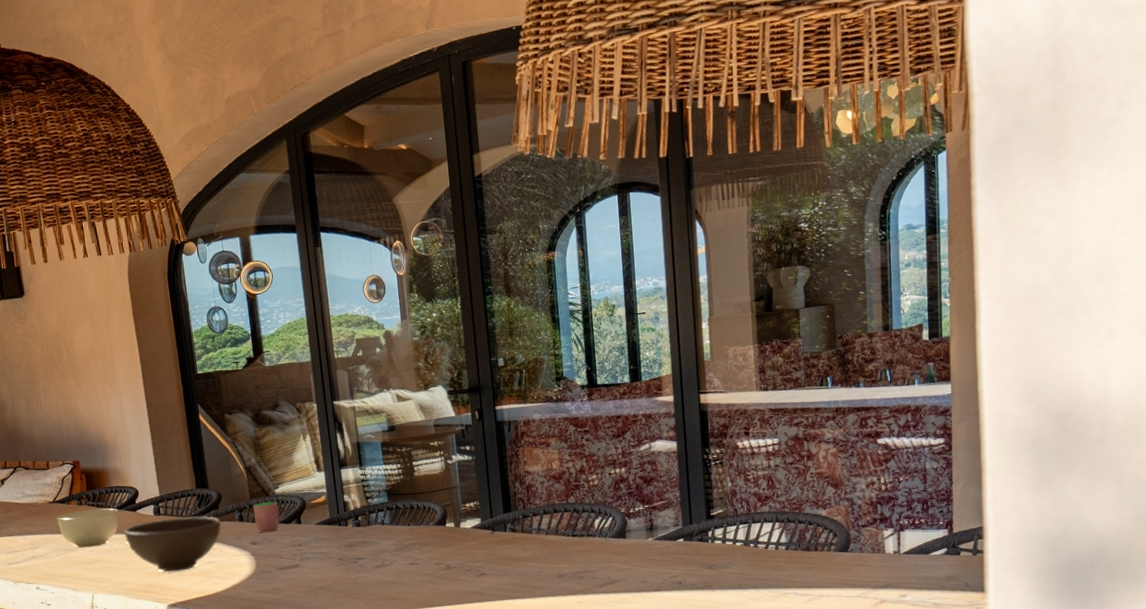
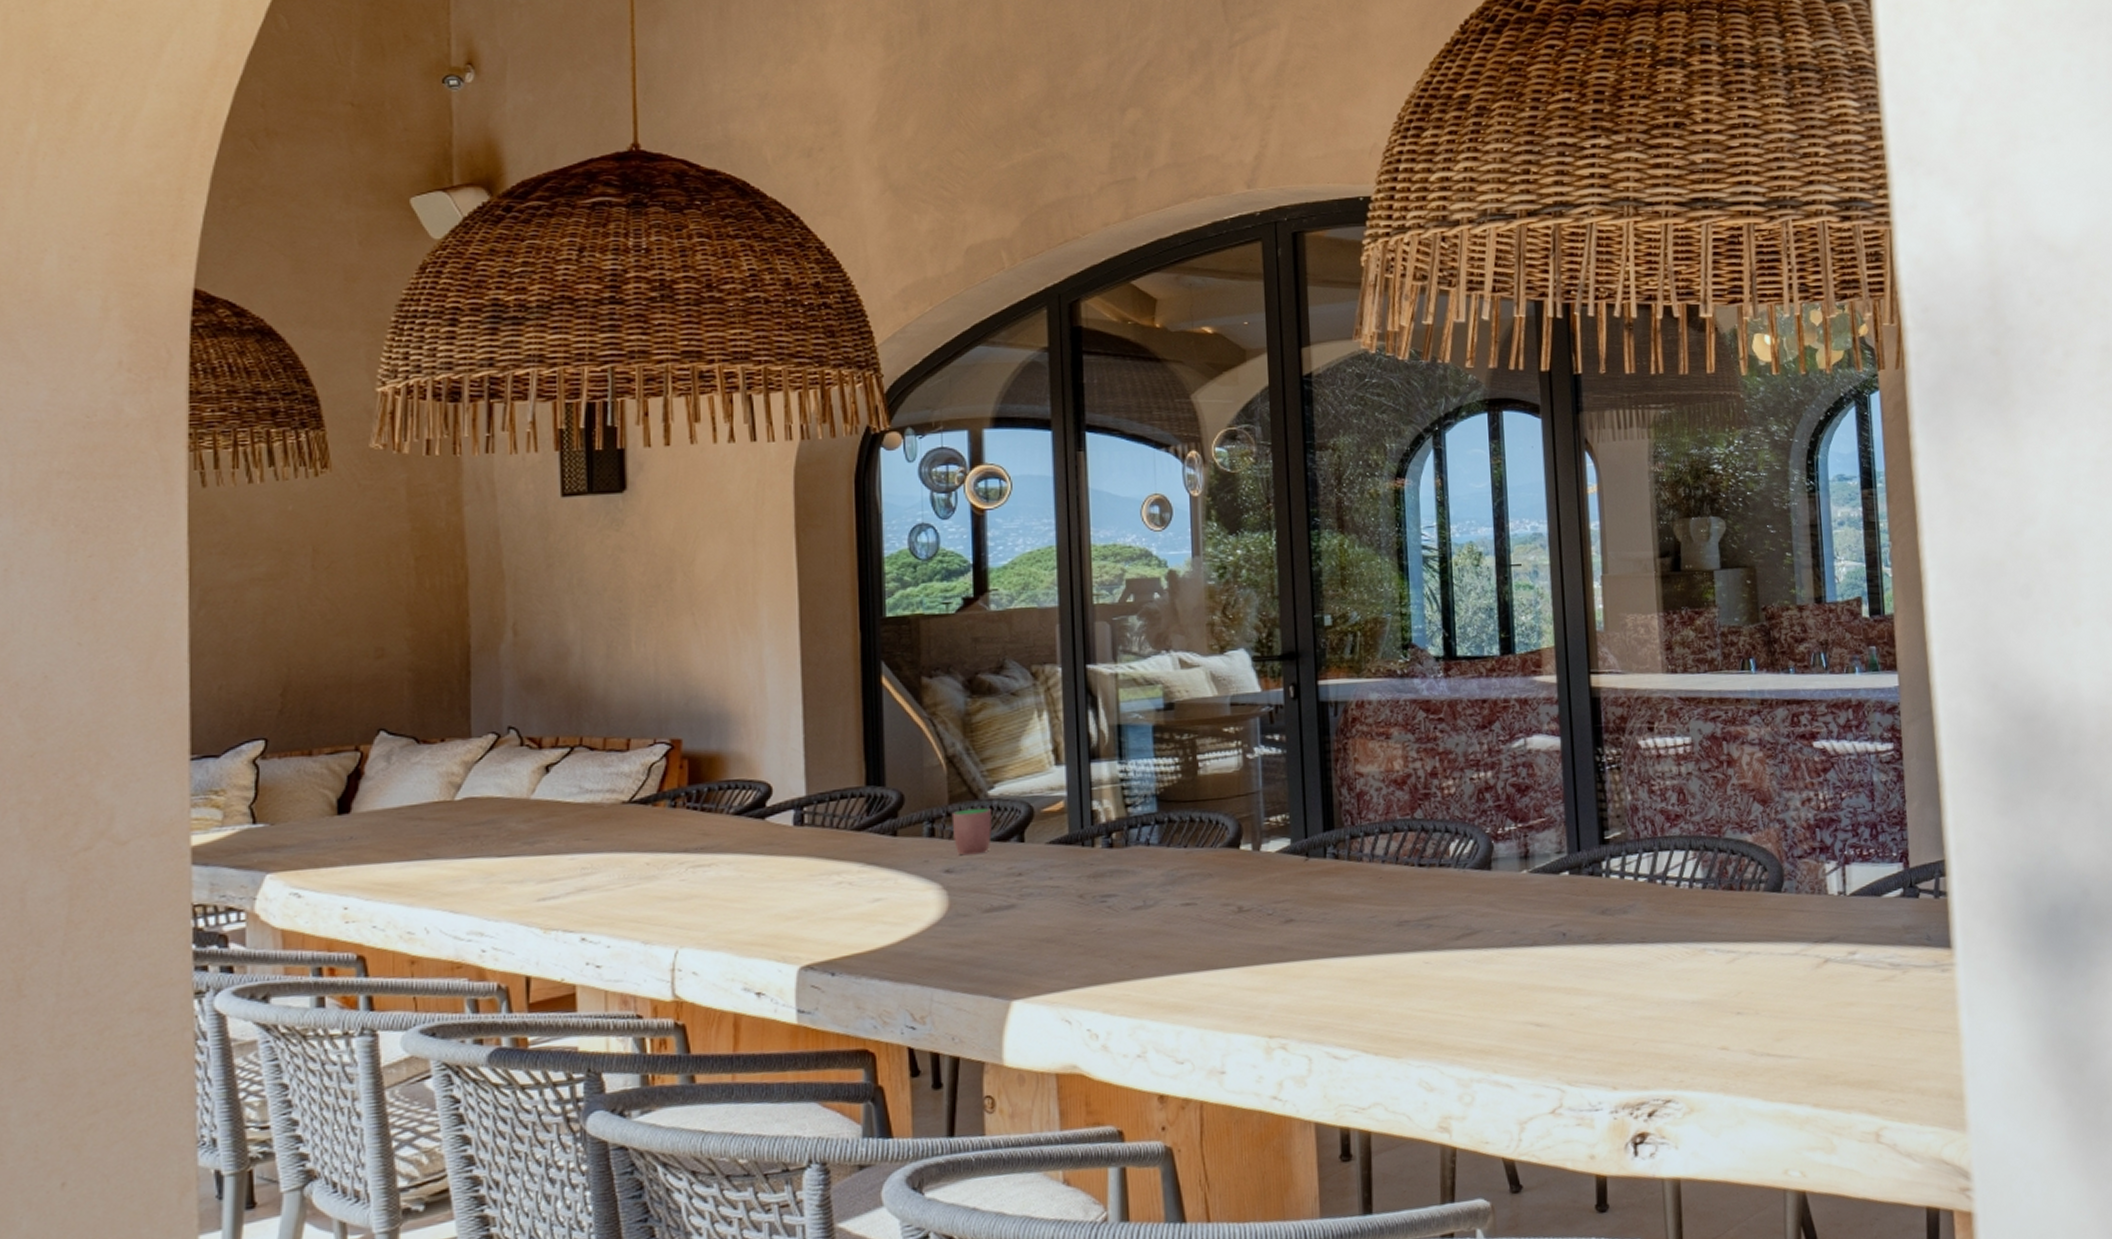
bowl: present [56,508,119,548] -> none [630,813,736,876]
bowl: present [124,516,221,572] -> none [742,828,898,915]

